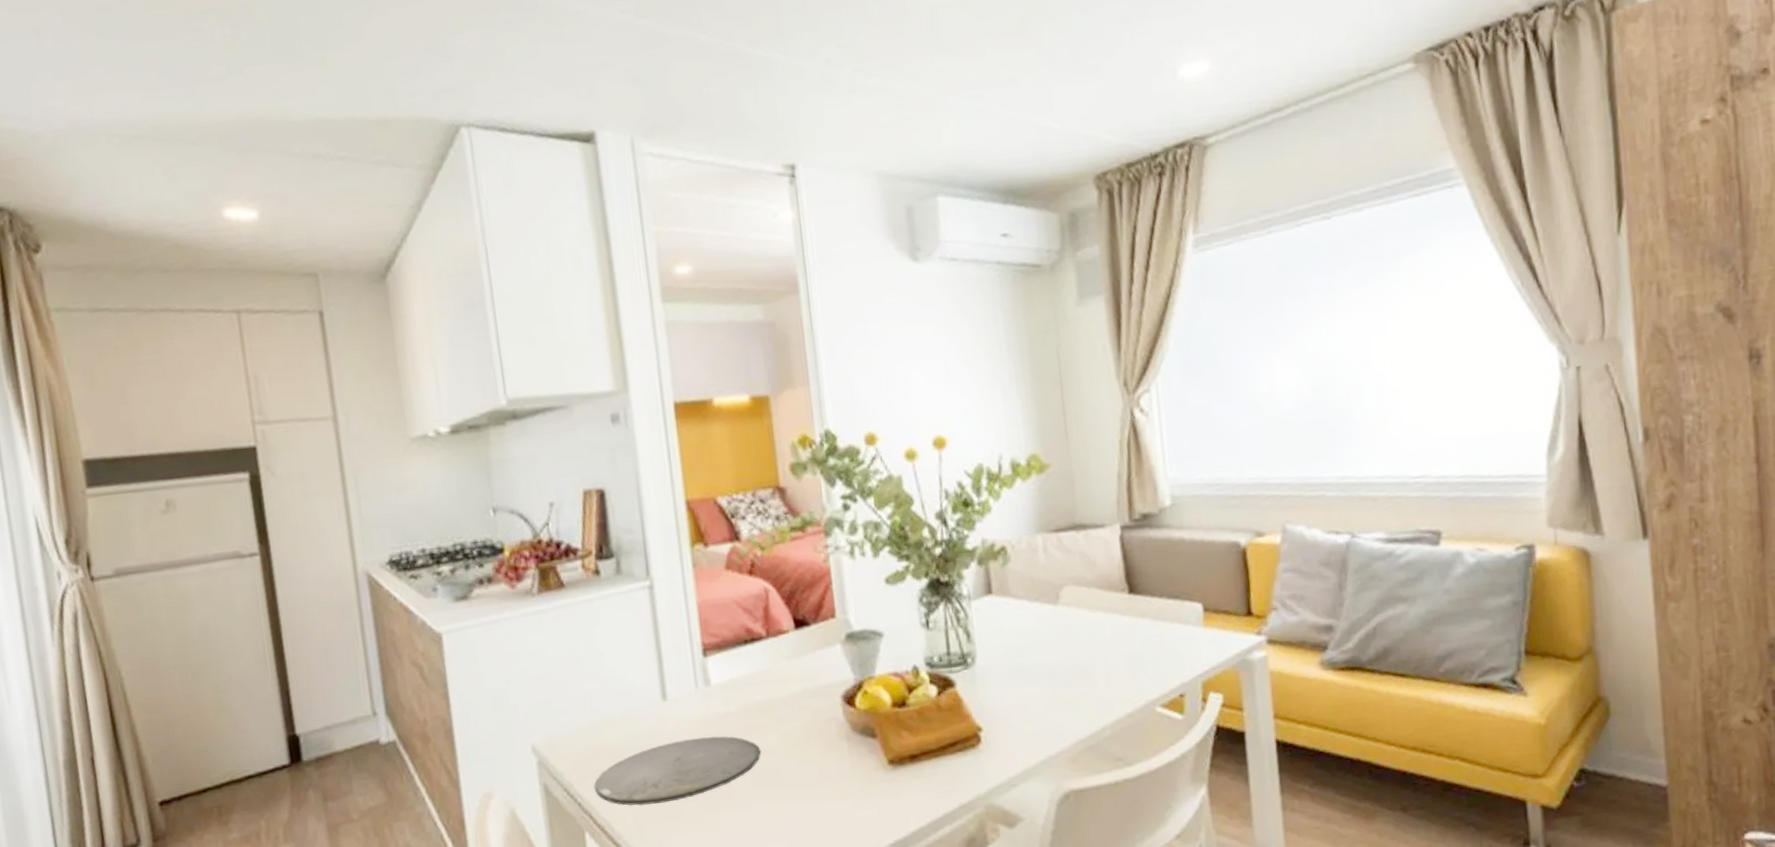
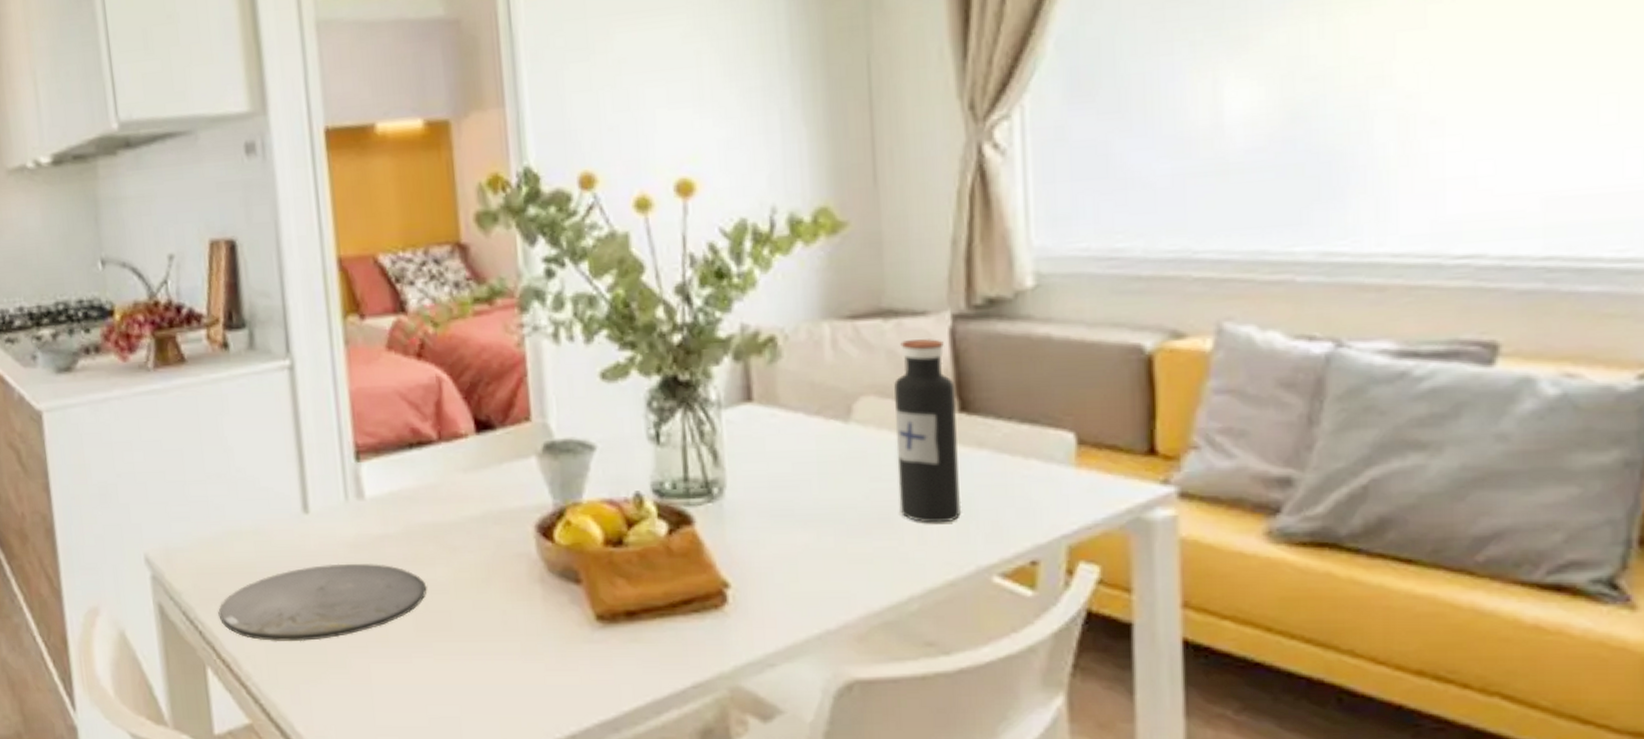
water bottle: none [1086,543,1134,673] -> present [894,339,962,523]

